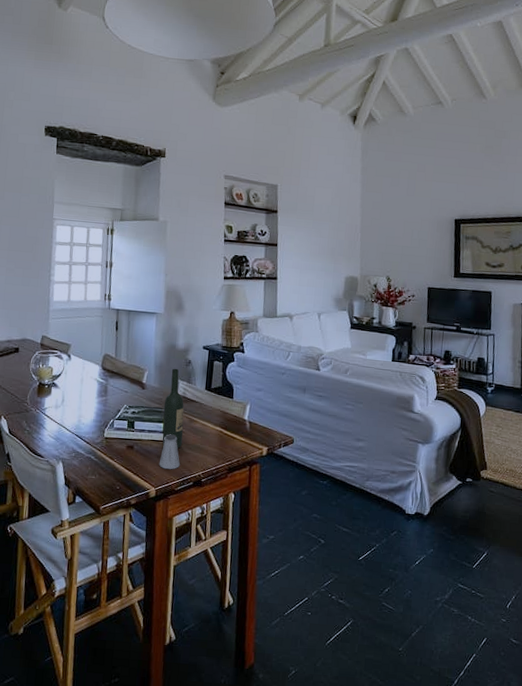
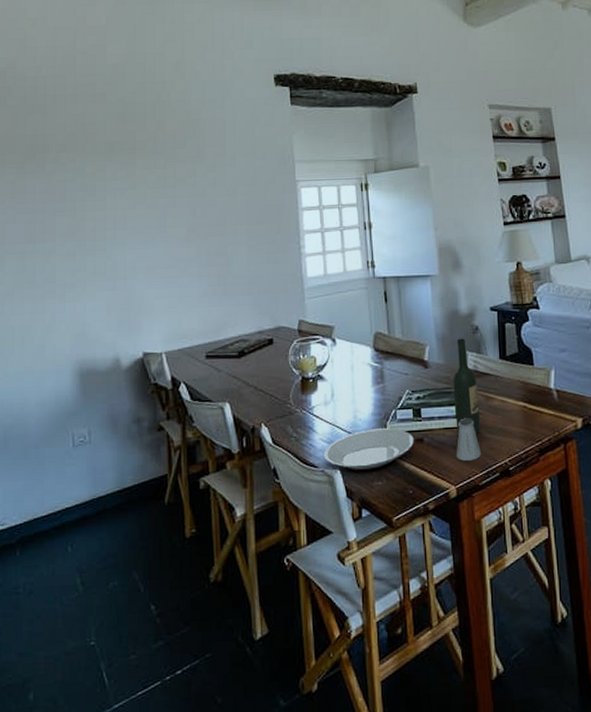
plate: none [50,432,126,468] -> present [324,428,414,474]

